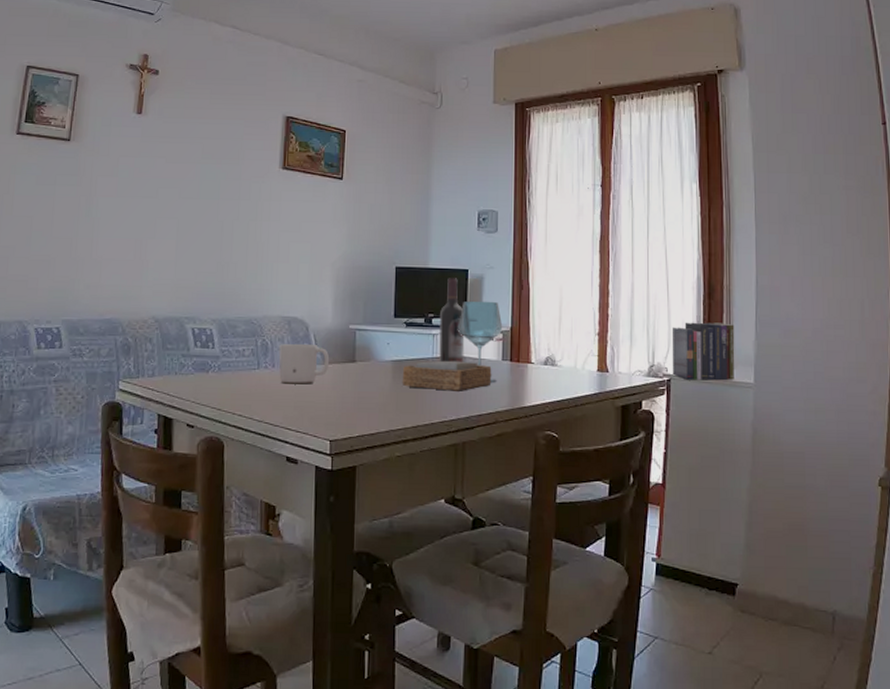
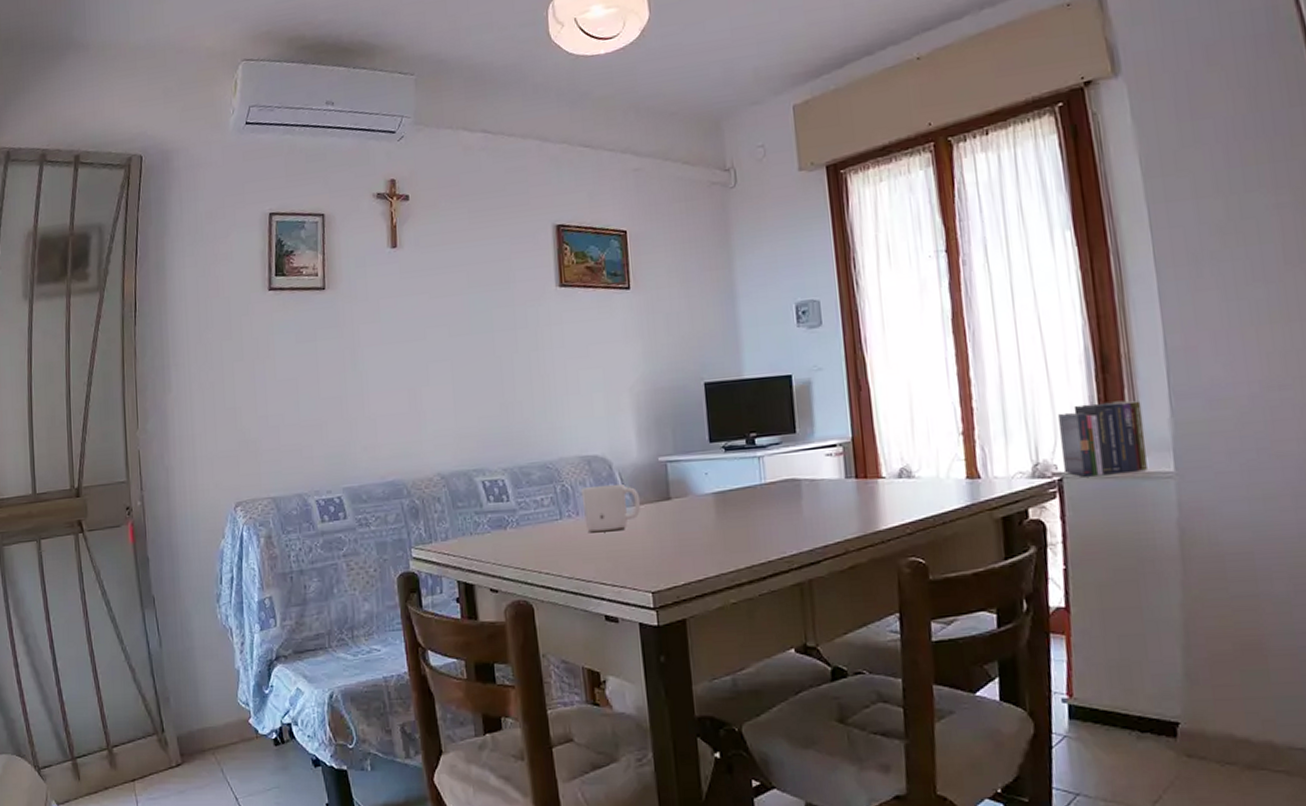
napkin holder: present [402,360,492,391] -> none [727,484,836,522]
wine bottle: present [439,278,465,363] -> none [763,387,799,489]
wine glass: present [457,300,503,383] -> none [786,409,842,506]

